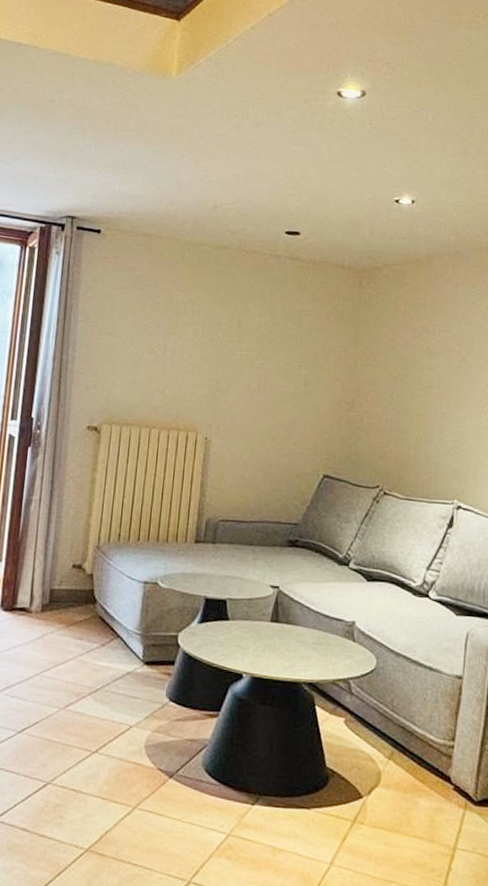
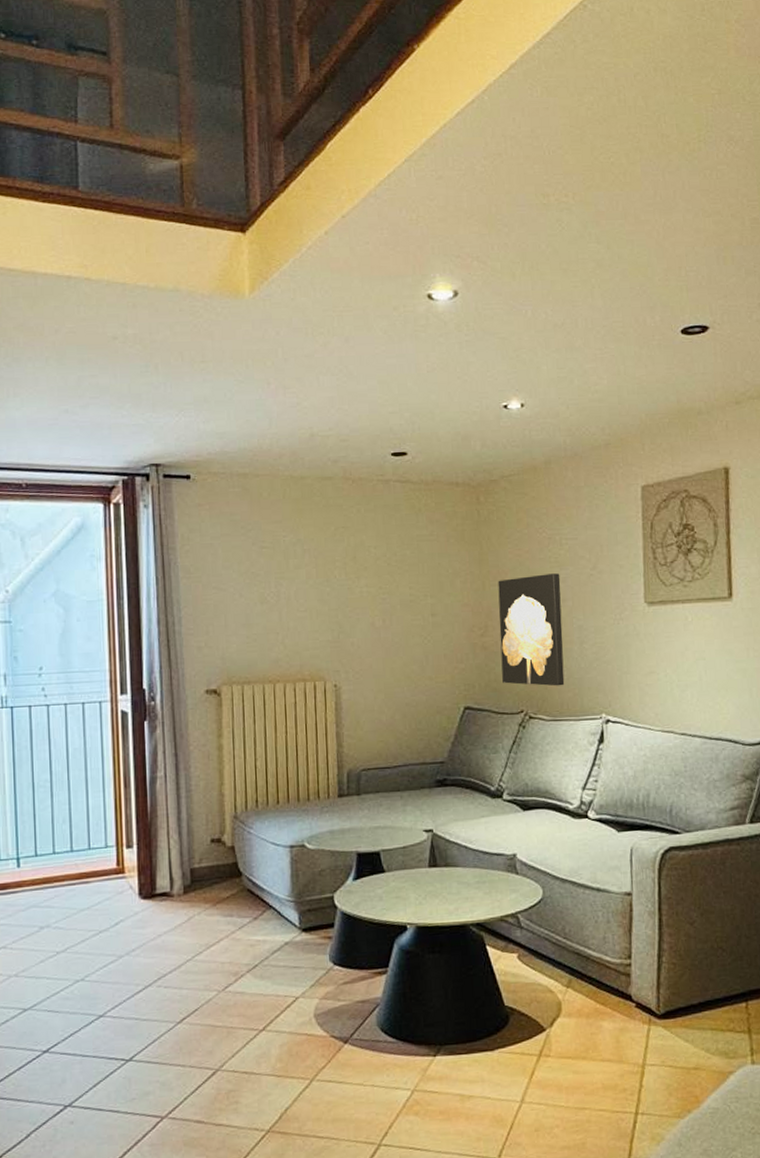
wall art: none [363,360,430,468] -> present [498,573,565,686]

